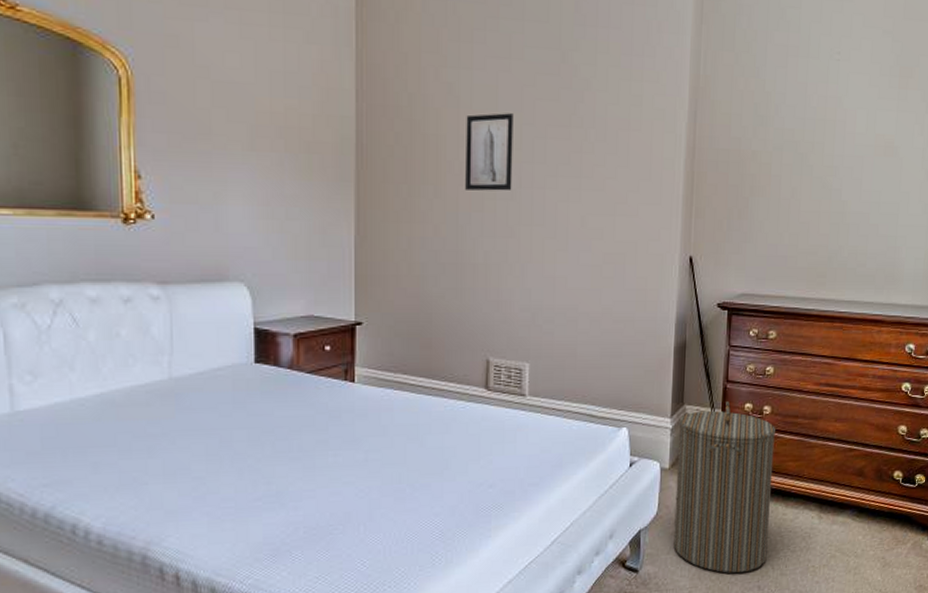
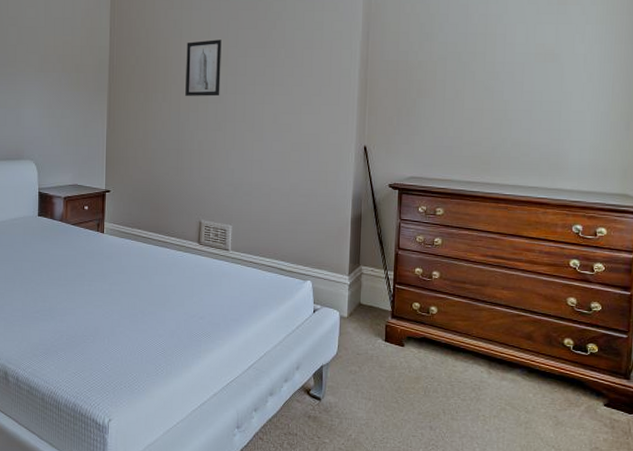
laundry hamper: present [673,401,776,574] -> none [352,265,445,413]

